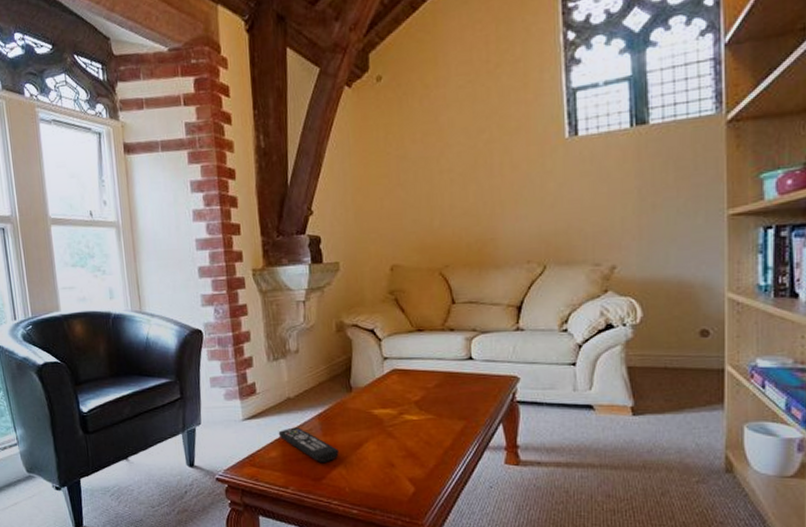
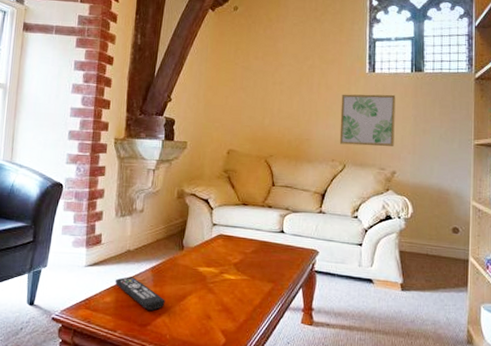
wall art: none [533,162,611,240] -> present [339,94,396,147]

